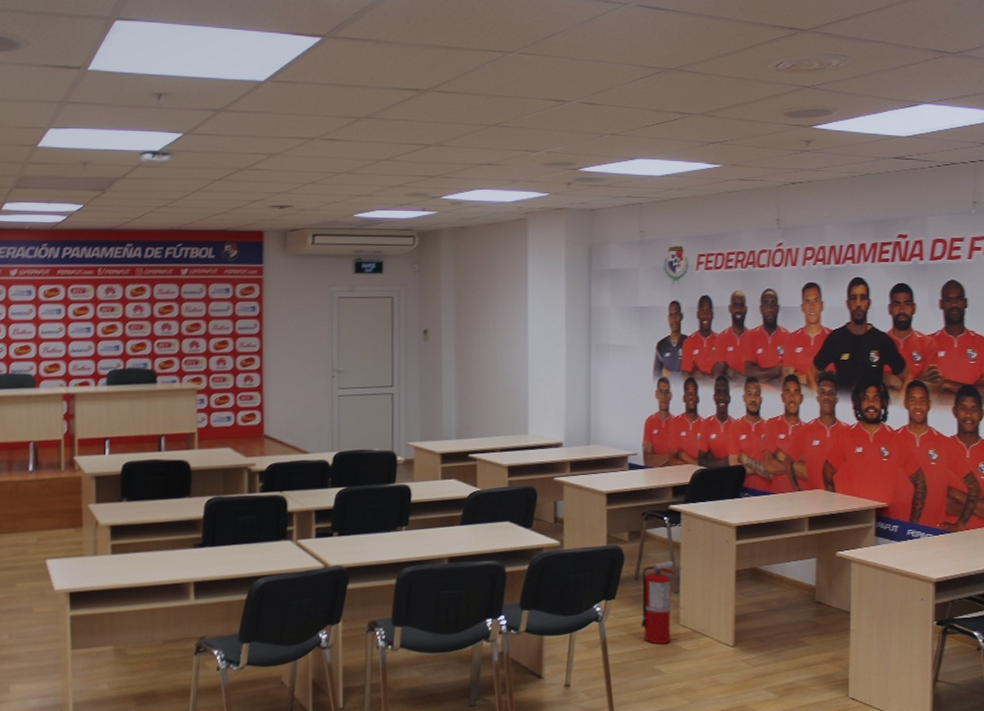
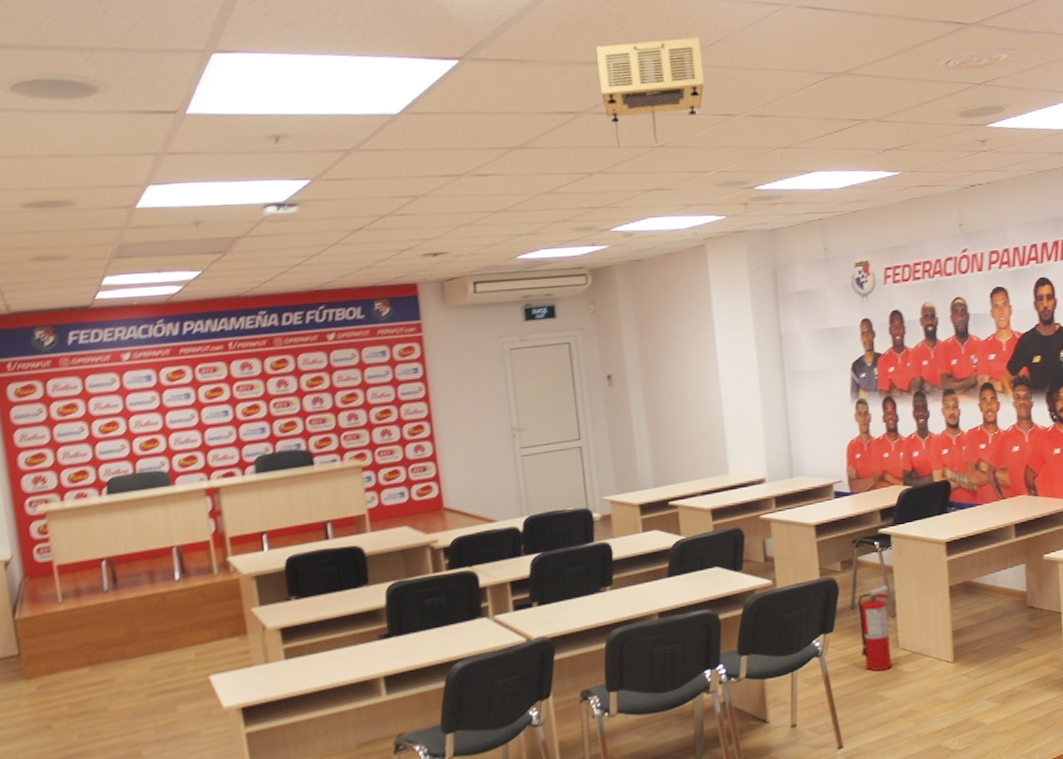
projector: none [444,29,541,123] -> present [596,37,705,147]

